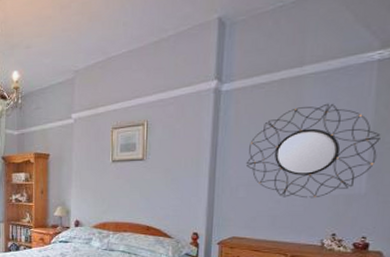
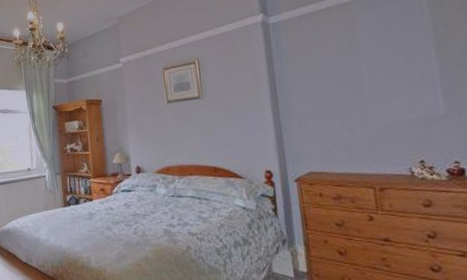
home mirror: present [246,103,381,199] -> none [308,26,449,126]

